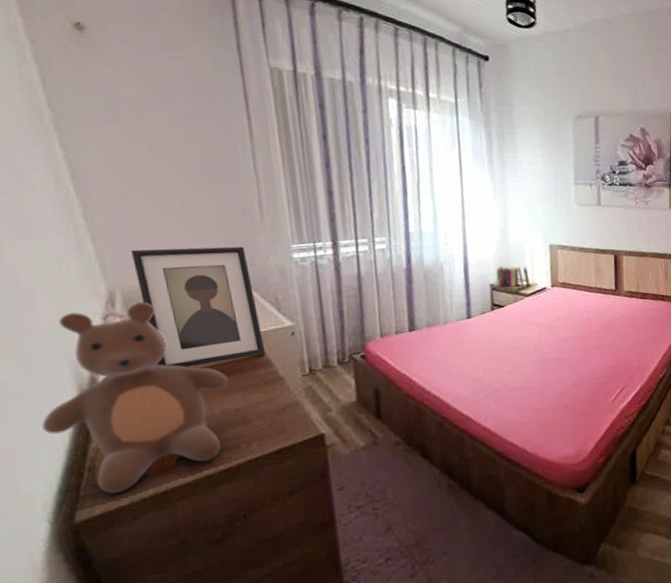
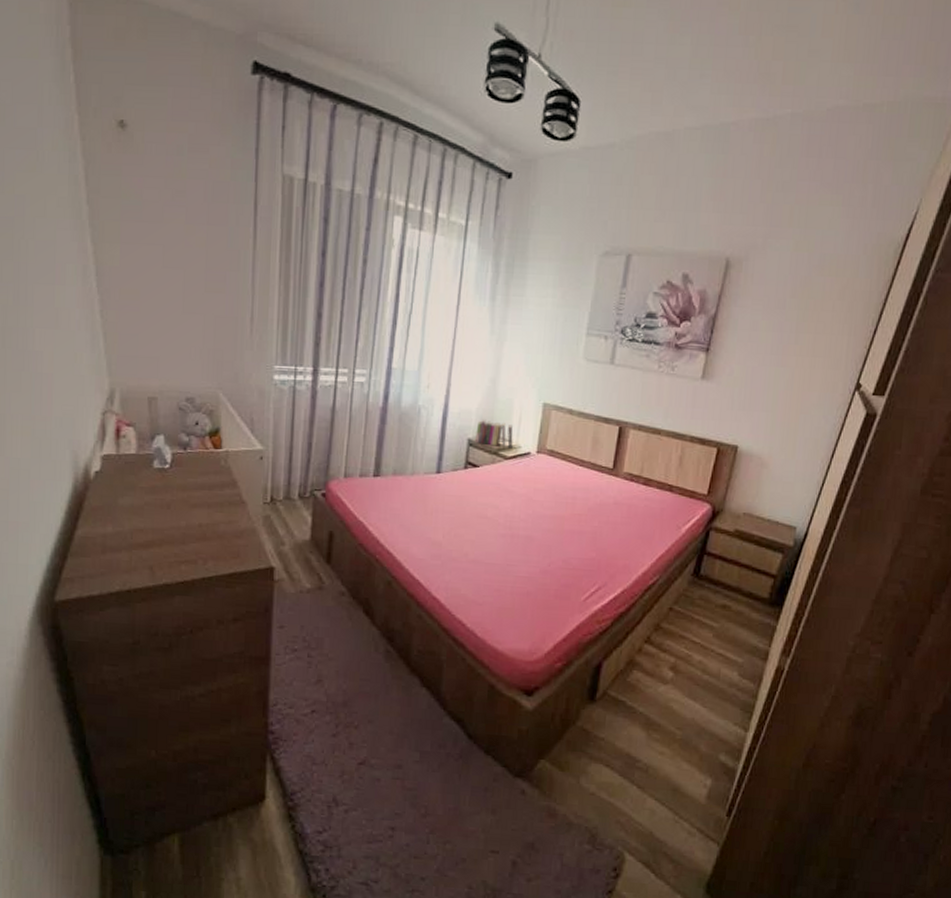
teddy bear: present [42,302,229,494] -> none [42,403,197,582]
picture frame: present [131,246,266,368] -> none [134,351,234,475]

